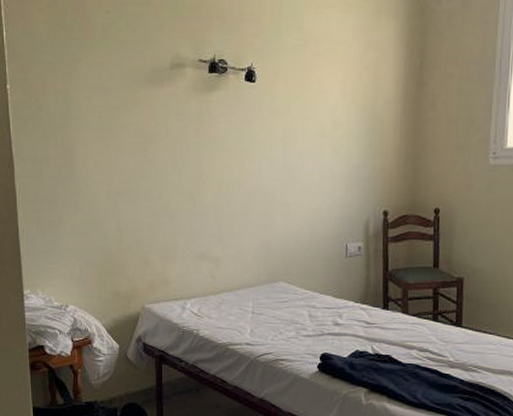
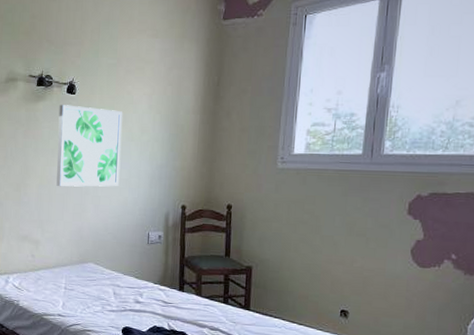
wall art: none [236,95,312,194] -> present [56,105,122,187]

